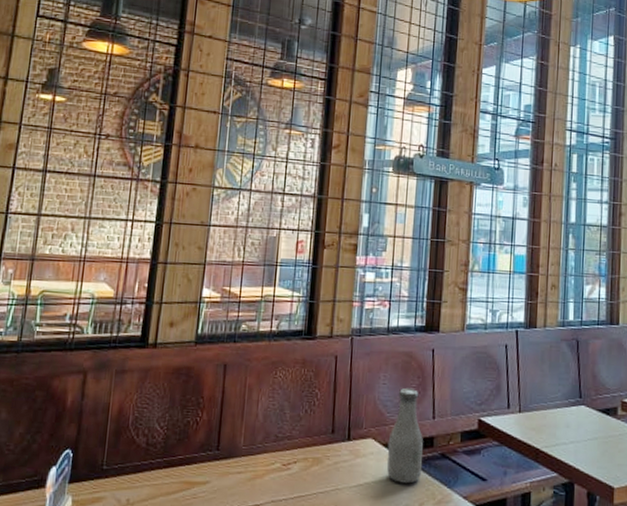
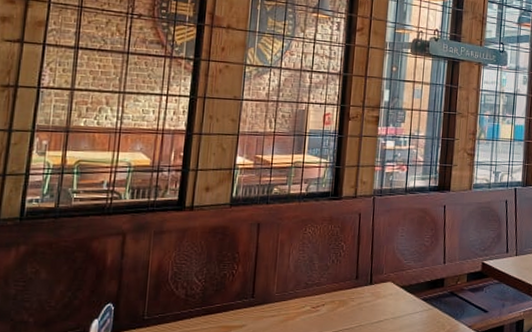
bottle: present [387,387,423,484] -> none [404,238,435,318]

